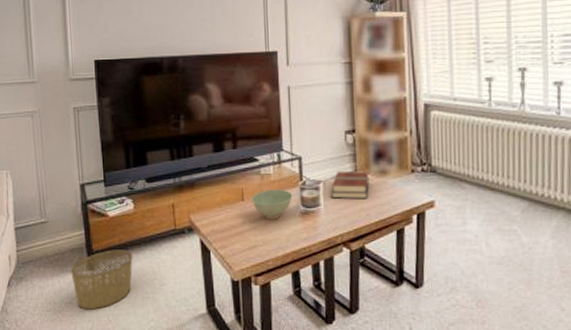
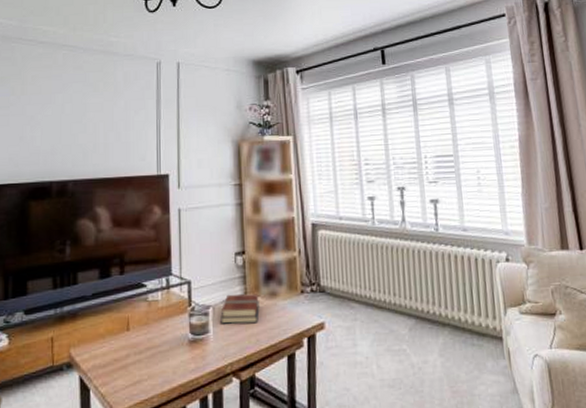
bowl: present [251,189,293,219] -> none [137,316,181,350]

